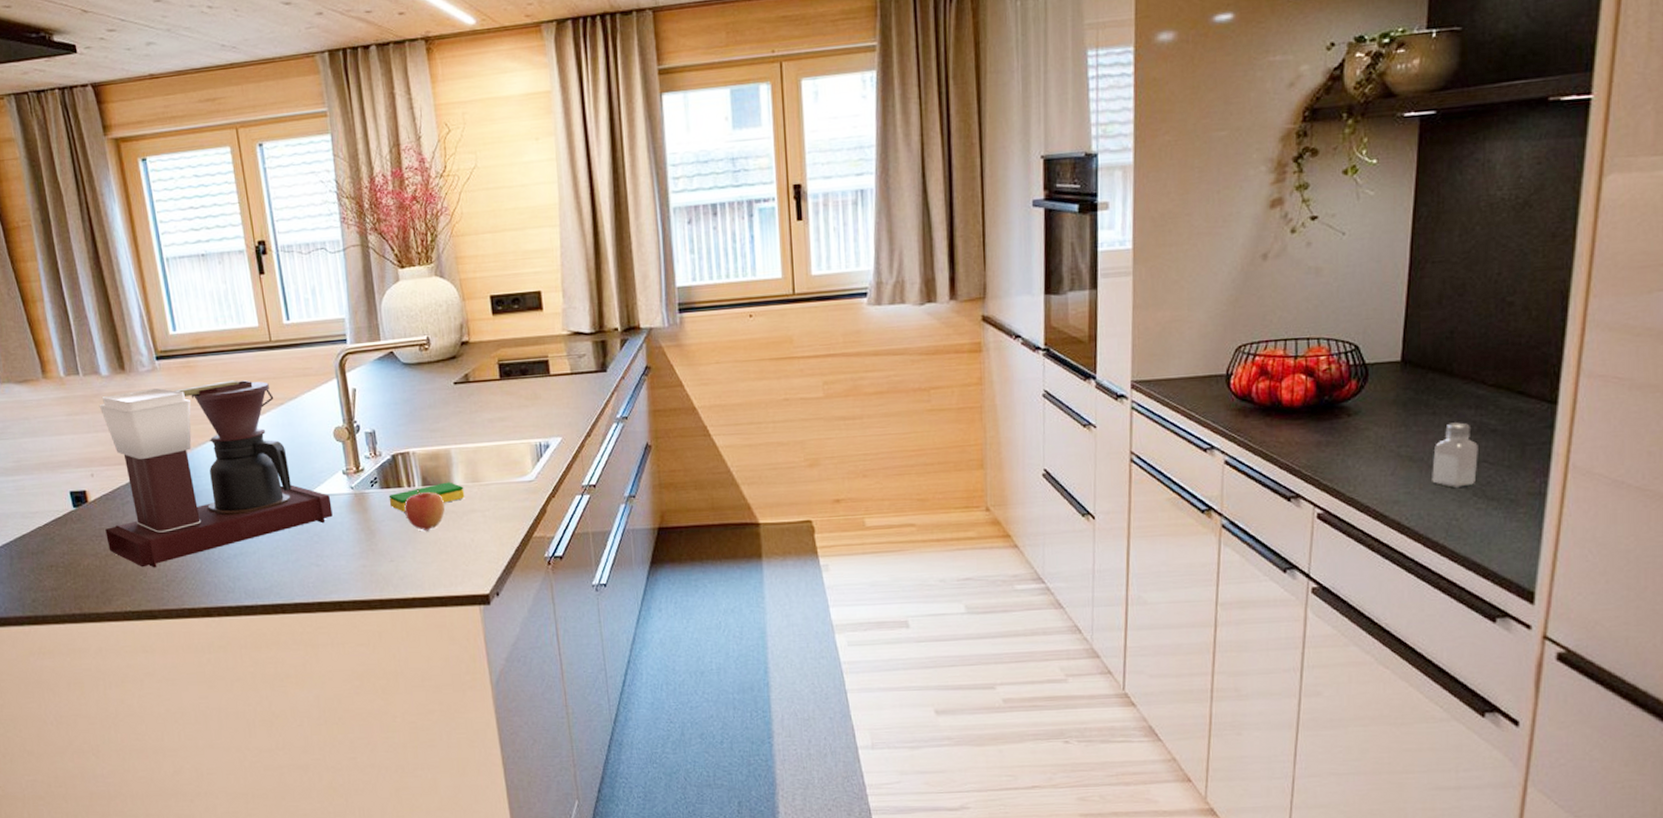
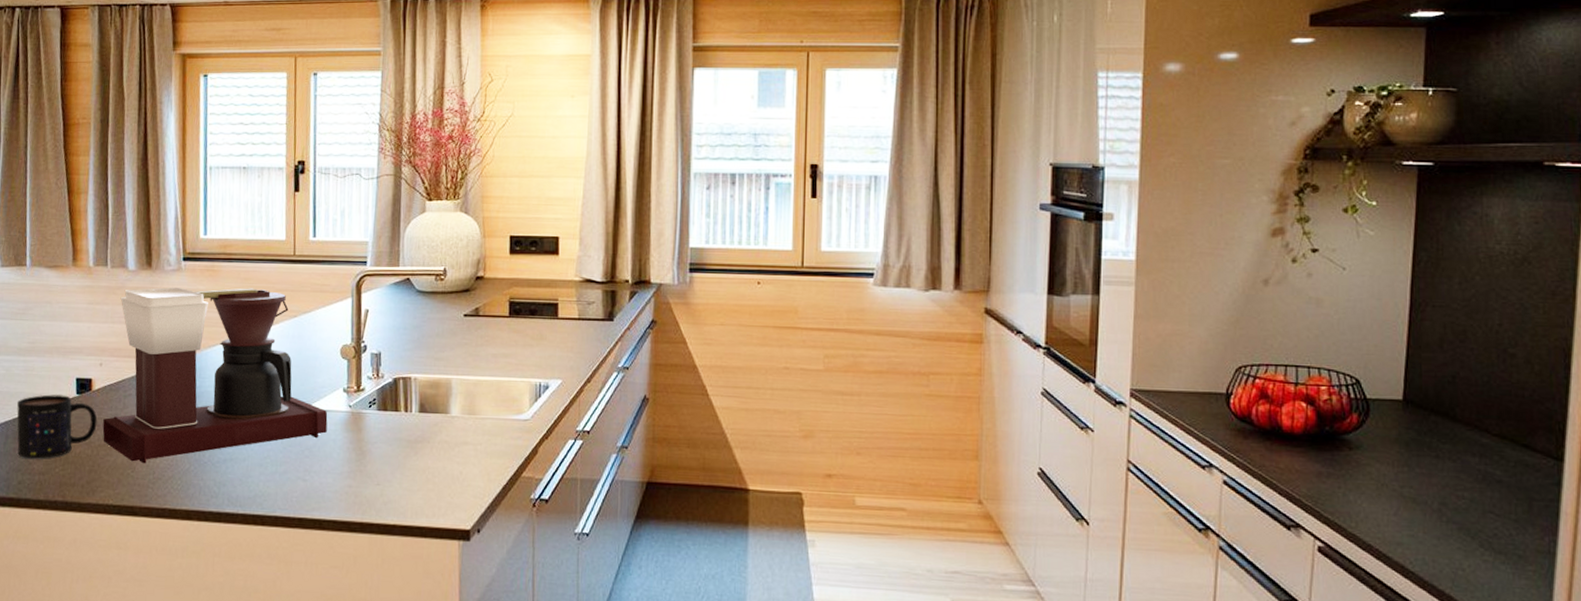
mug: none [15,510,100,577] -> present [17,394,98,459]
dish sponge: present [388,482,465,512] -> none [384,411,460,436]
apple: present [404,489,445,532] -> none [398,415,439,459]
saltshaker: present [1432,422,1478,487] -> none [1436,468,1484,536]

